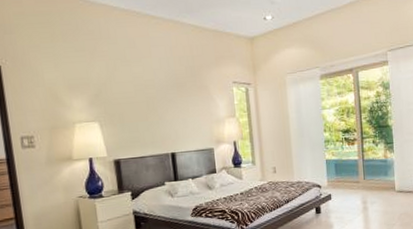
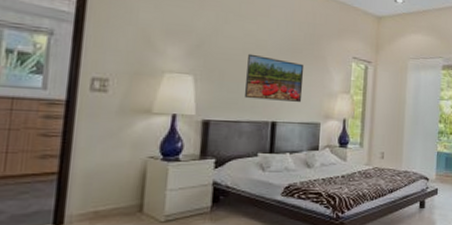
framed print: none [139,94,194,136] -> present [245,53,305,102]

